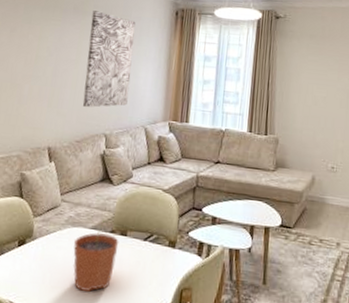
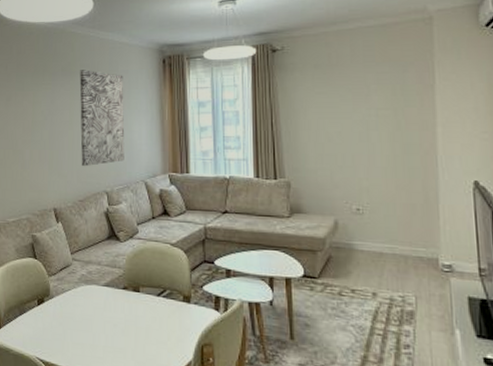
plant pot: present [73,218,119,292] -> none [88,275,133,348]

